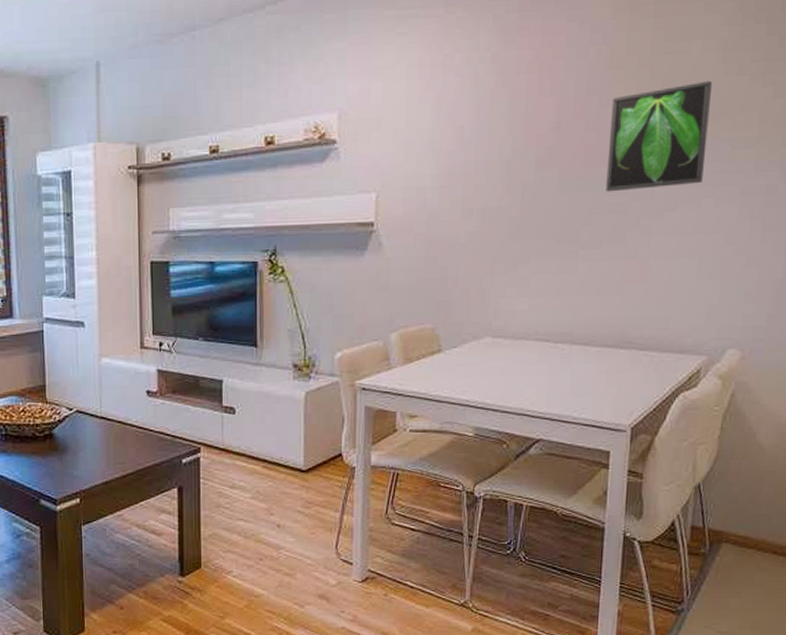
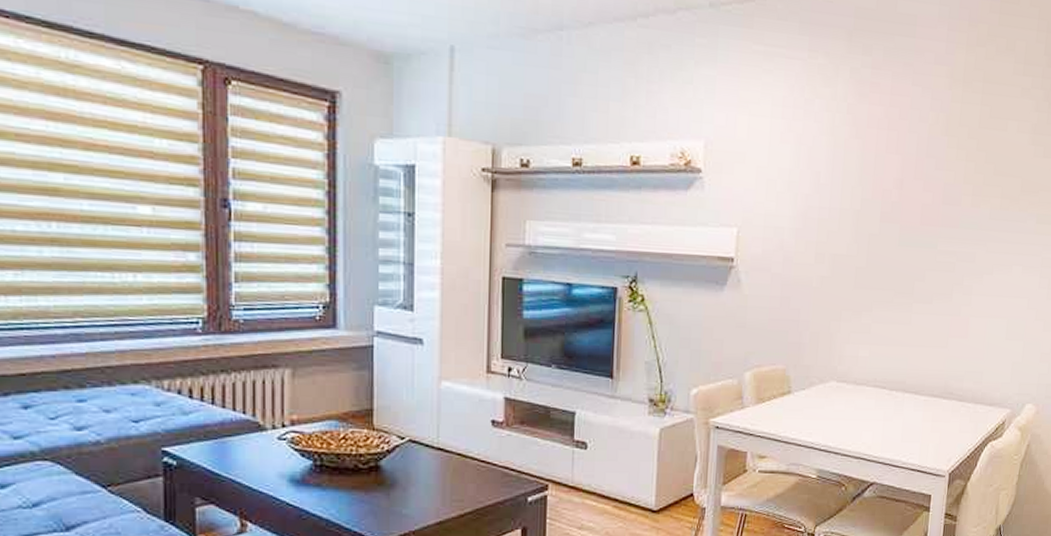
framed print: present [606,80,713,192] -> none [937,158,1025,252]

